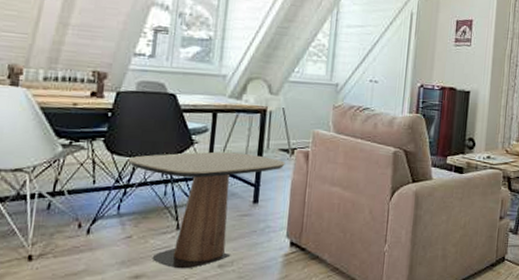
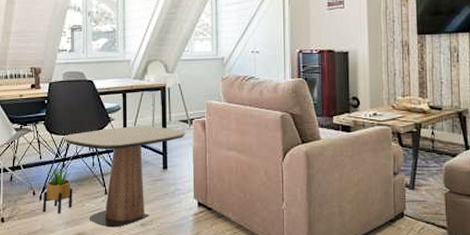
potted plant: none [89,191,139,252] -> present [42,164,74,214]

